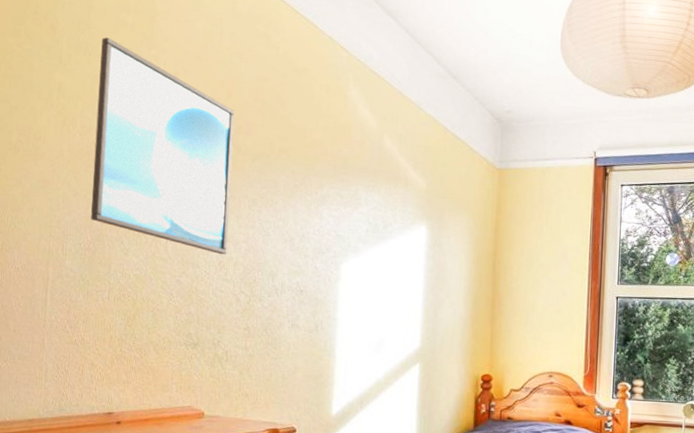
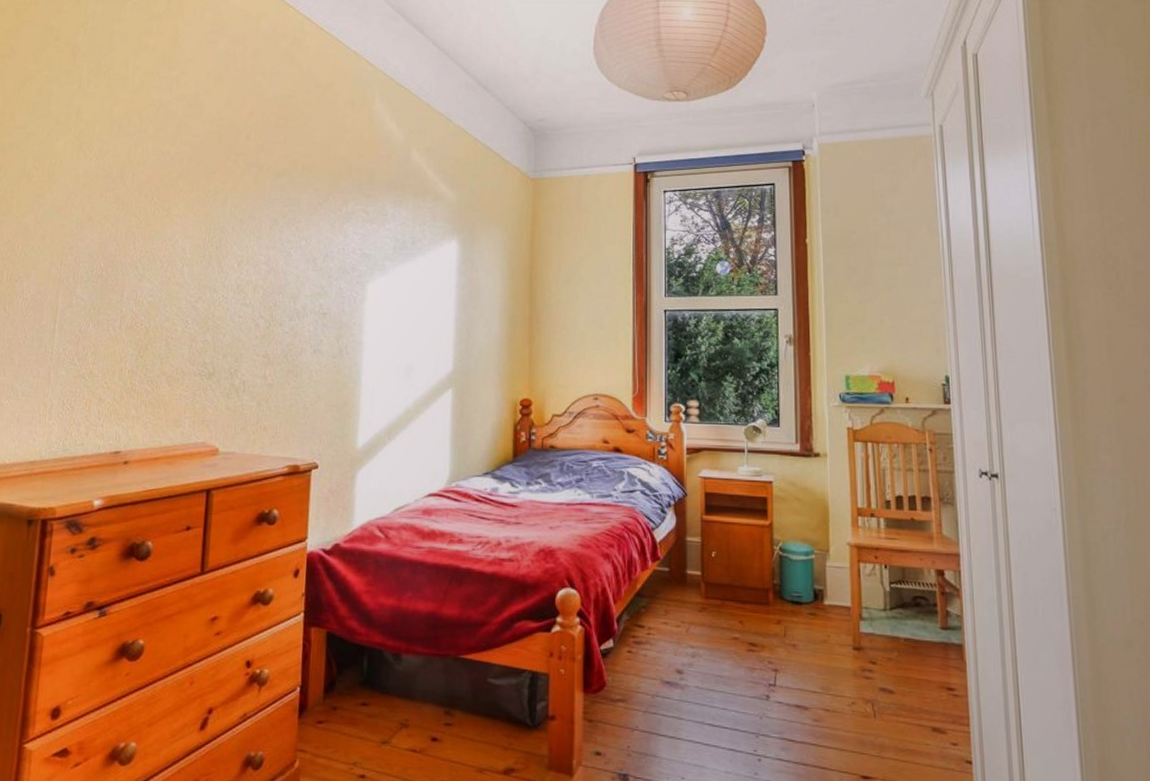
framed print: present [91,37,235,255] -> none [104,61,257,278]

